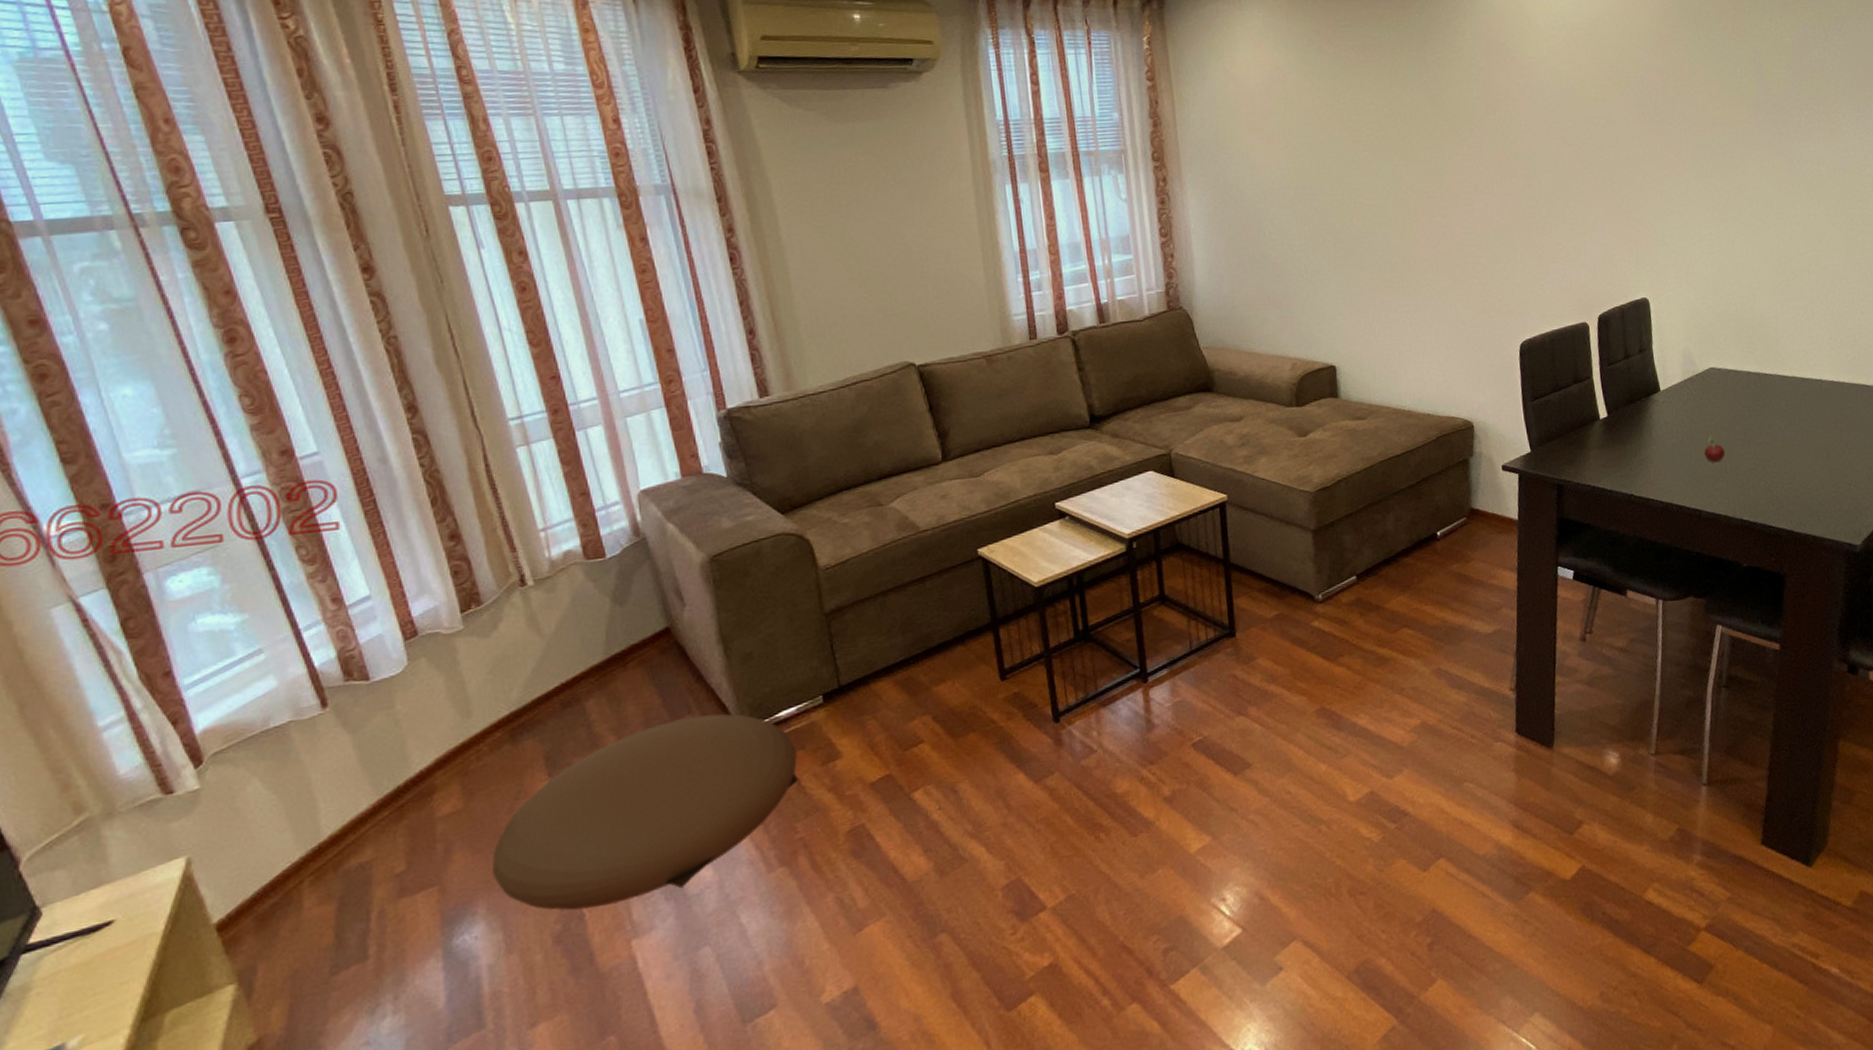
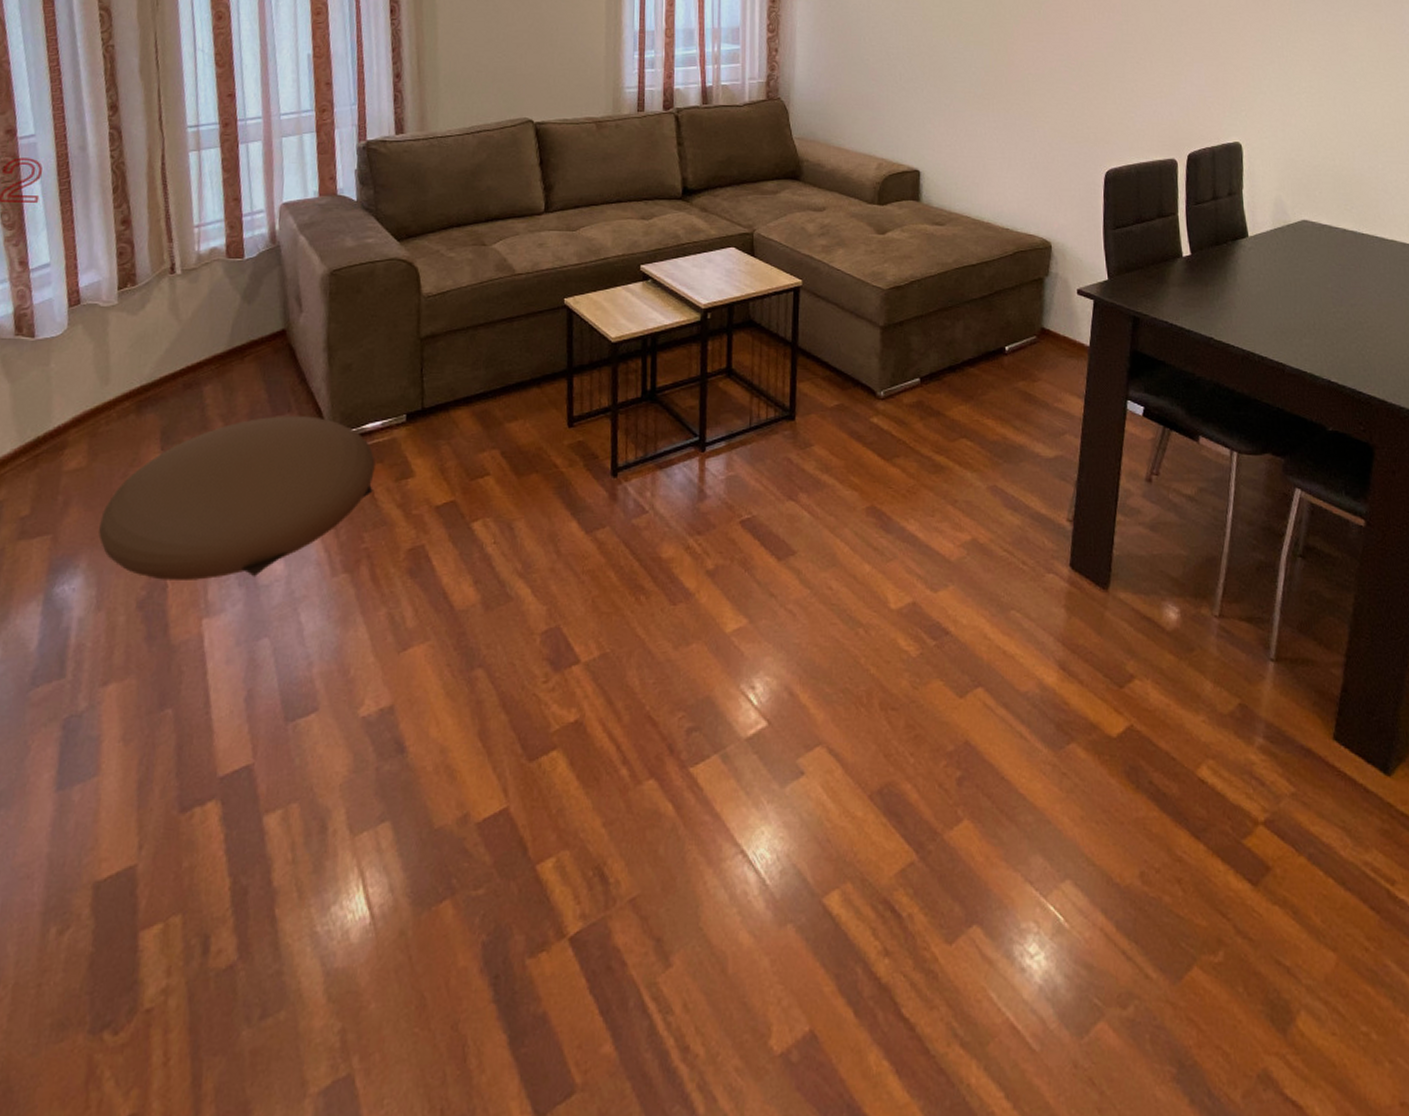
fruit: present [1704,434,1726,463] -> none [1292,288,1315,318]

